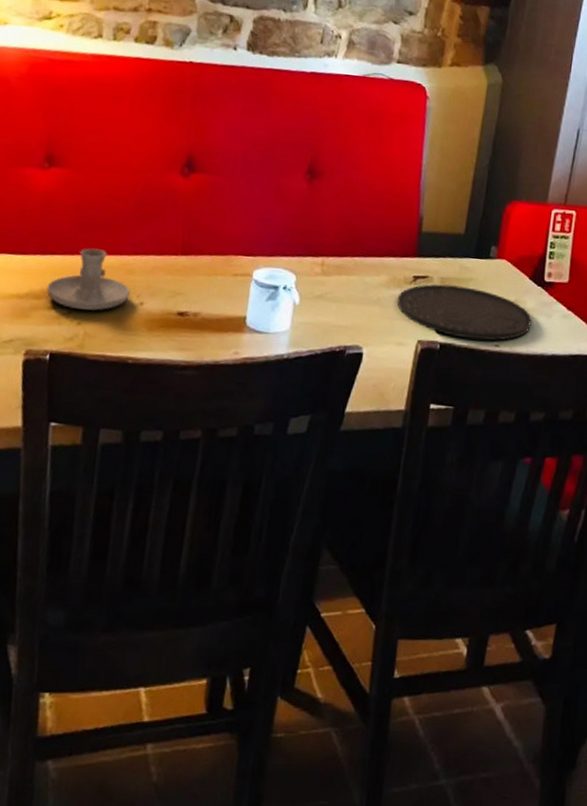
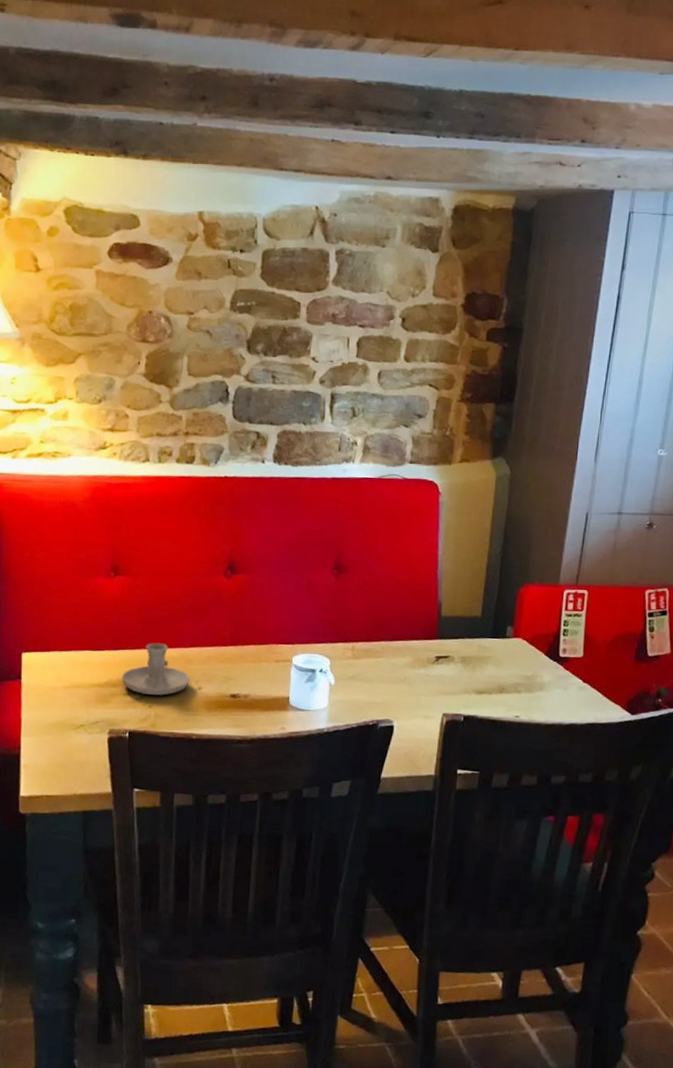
plate: present [397,284,532,341] -> none [422,662,549,712]

